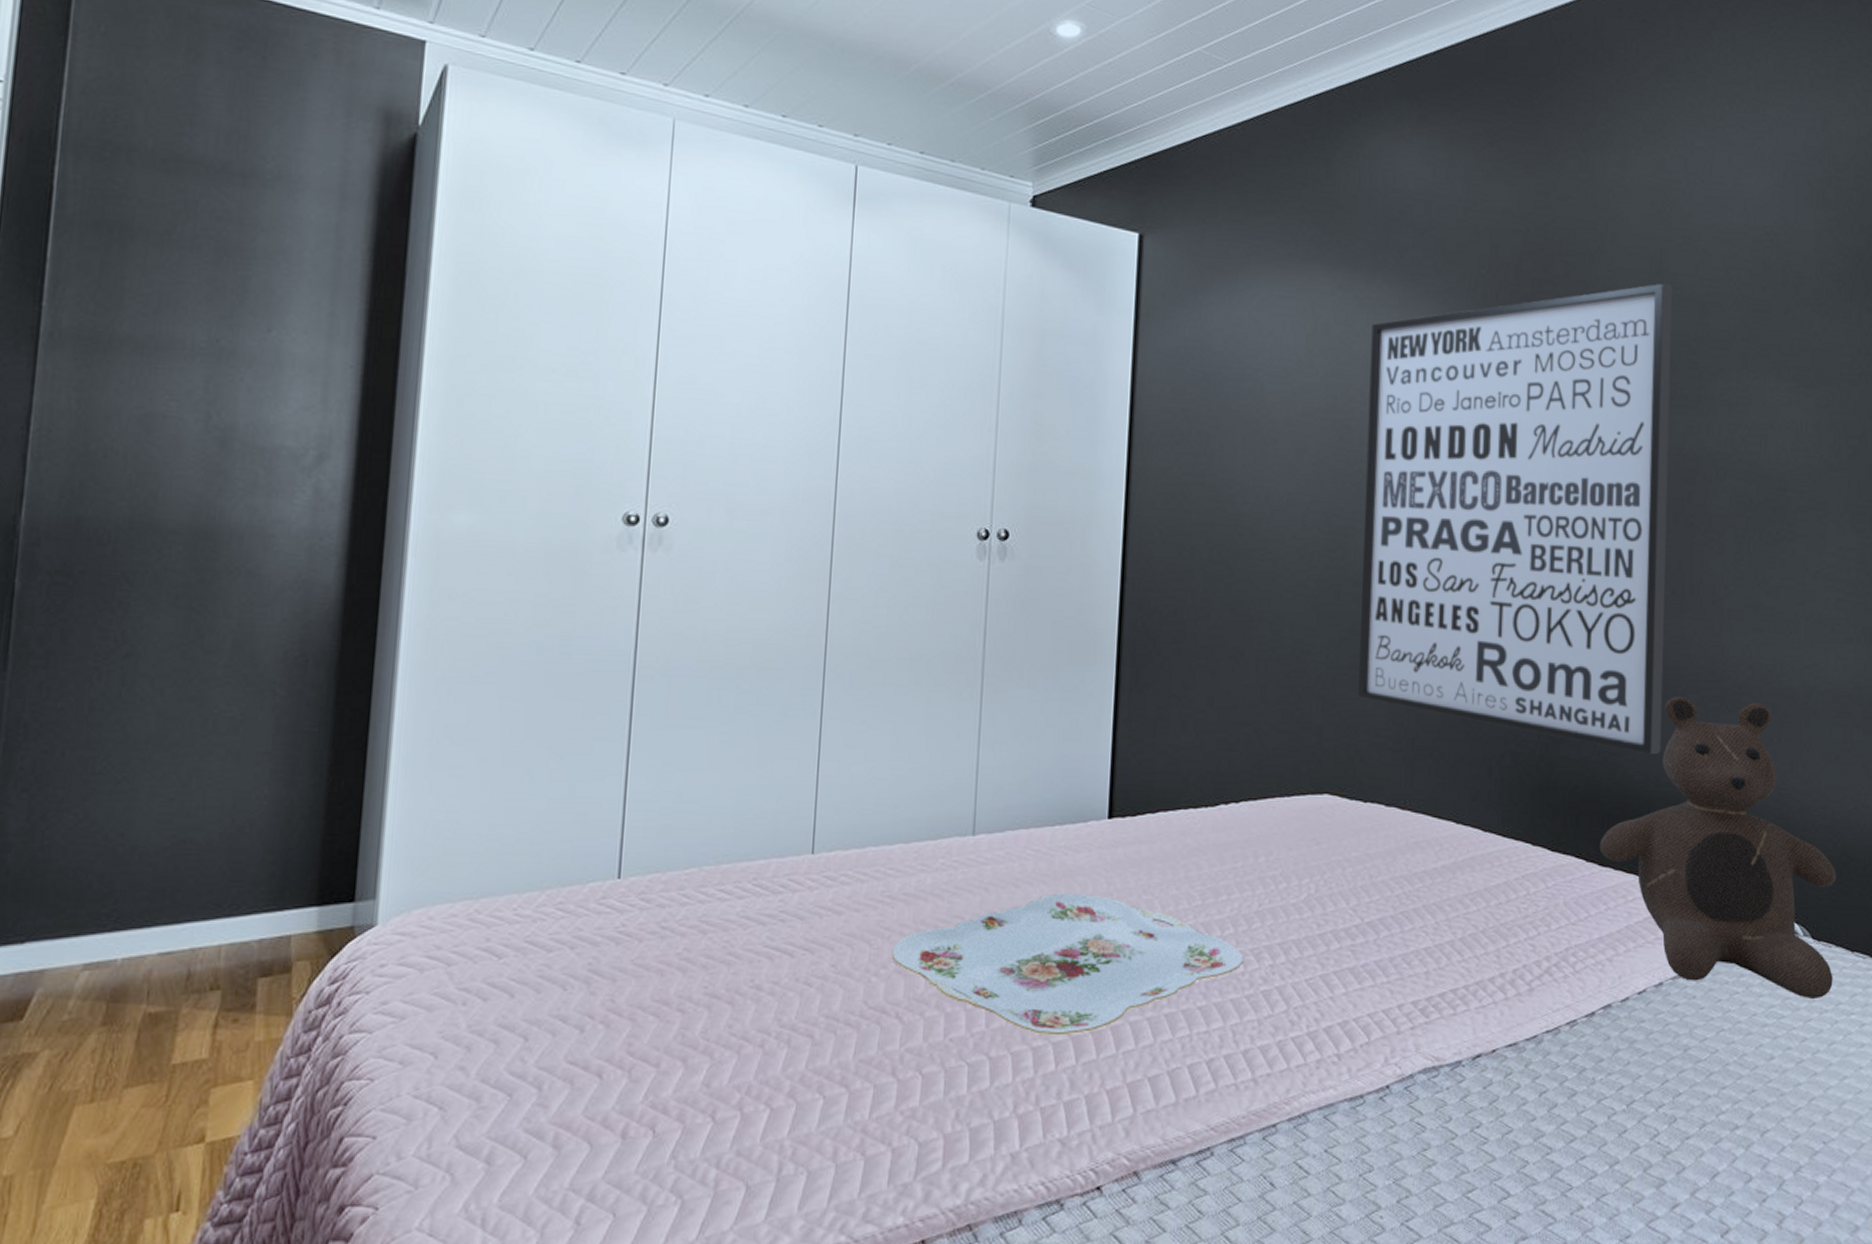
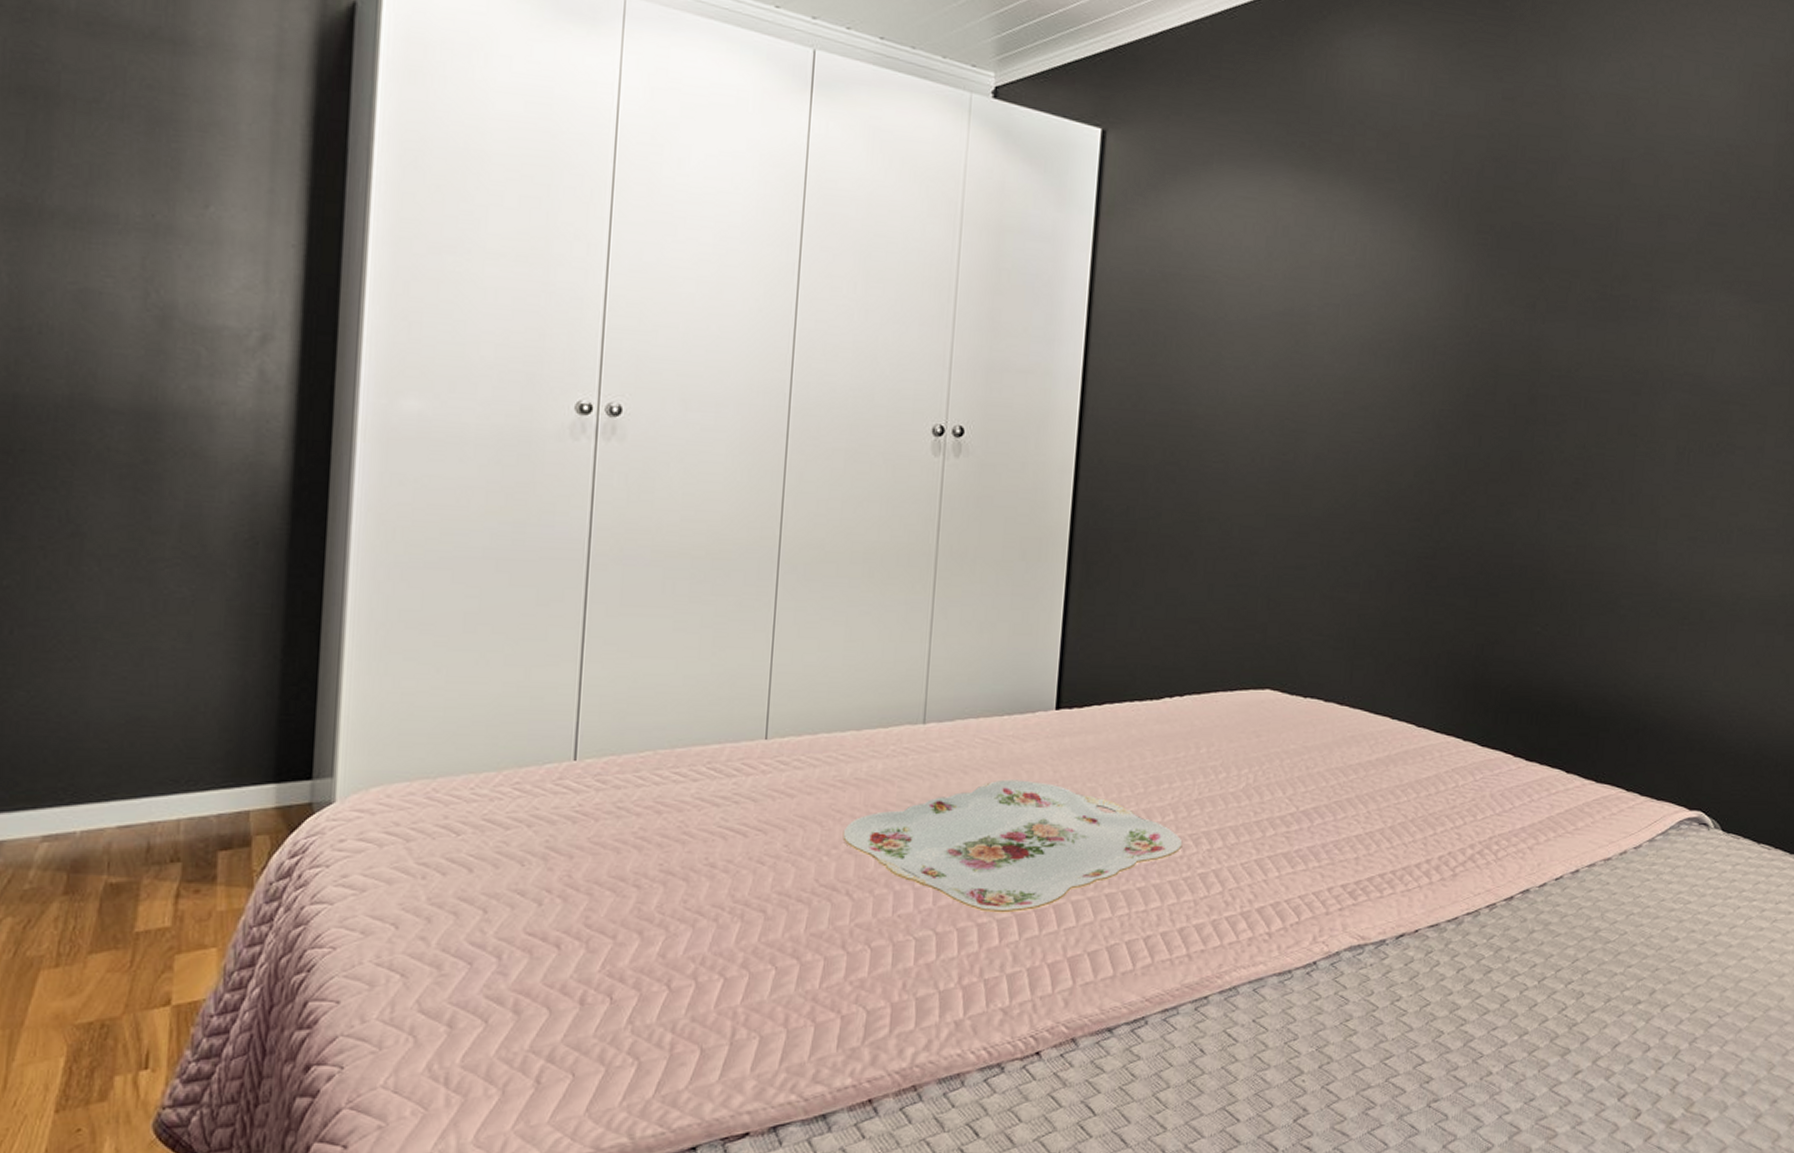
wall art: present [1358,283,1672,755] -> none [1302,193,1632,657]
teddy bear: present [1599,695,1837,1000] -> none [1527,600,1750,887]

